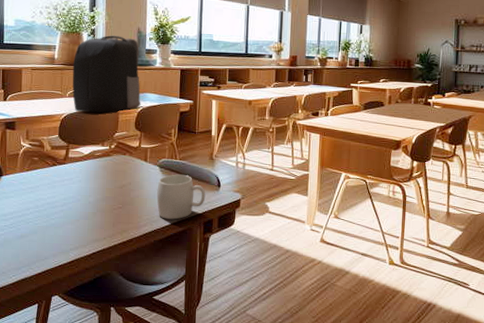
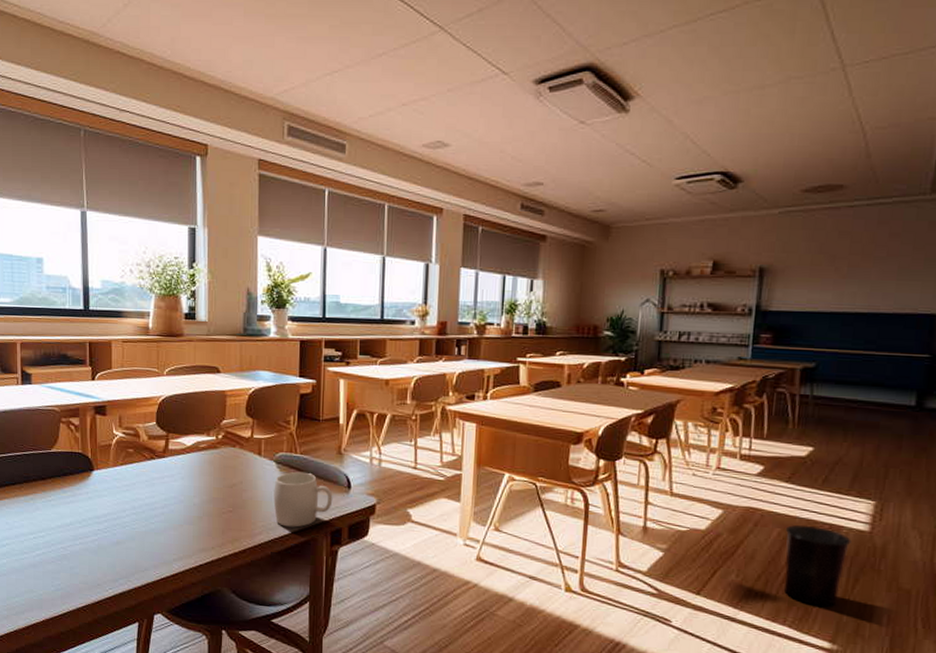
backpack: present [72,35,143,113] -> none [170,298,255,395]

